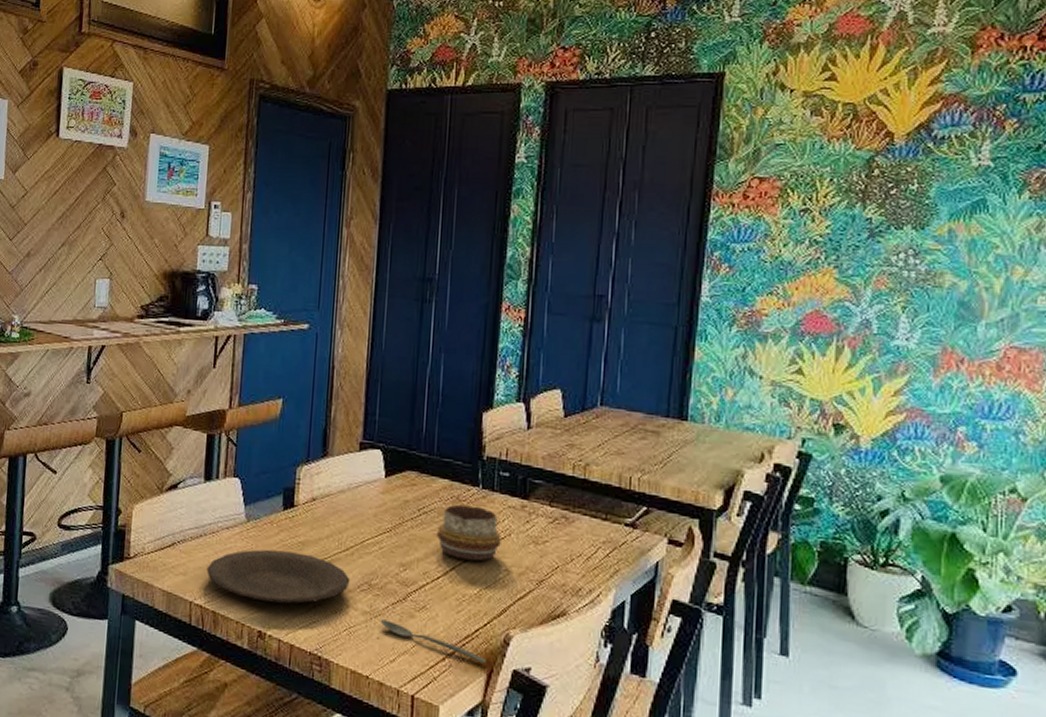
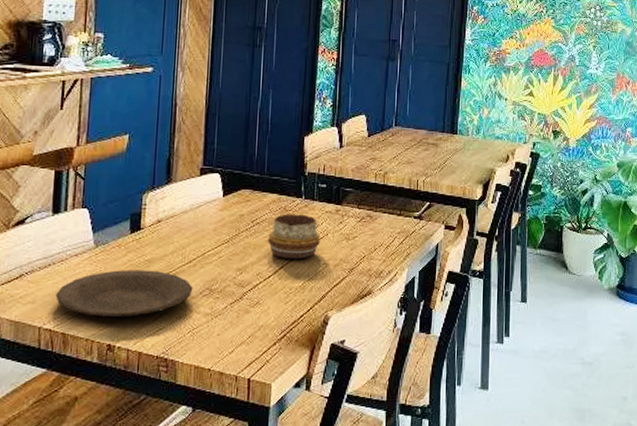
spoon: present [380,619,486,664] -> none [220,318,309,343]

